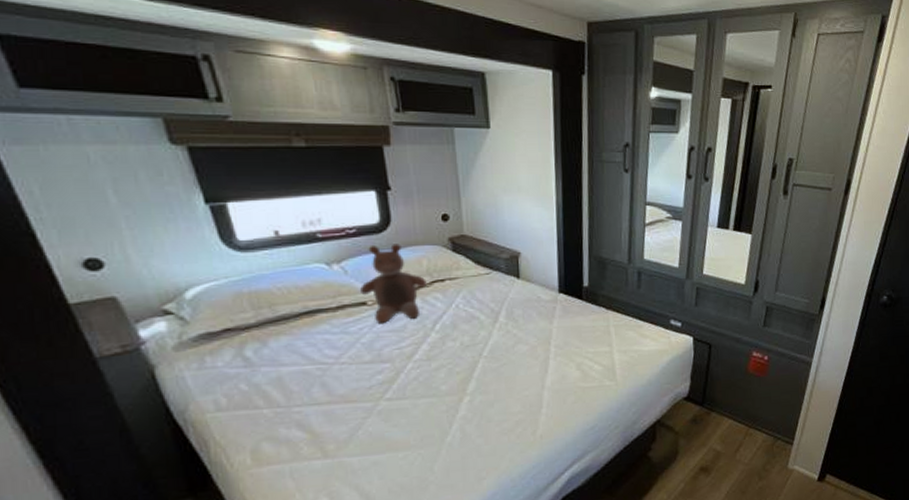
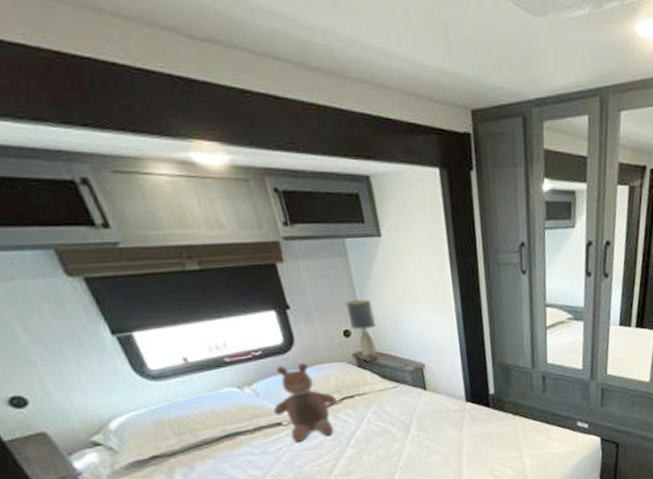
table lamp: none [448,186,476,246] -> present [346,299,378,361]

